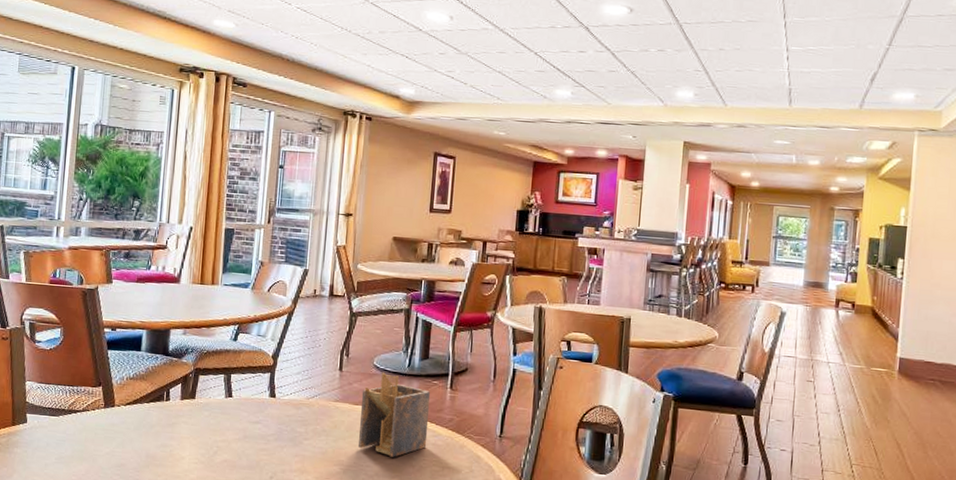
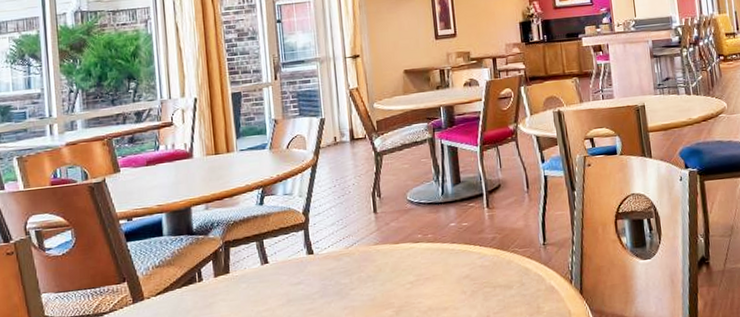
napkin holder: present [358,372,430,457] -> none [400,205,475,288]

